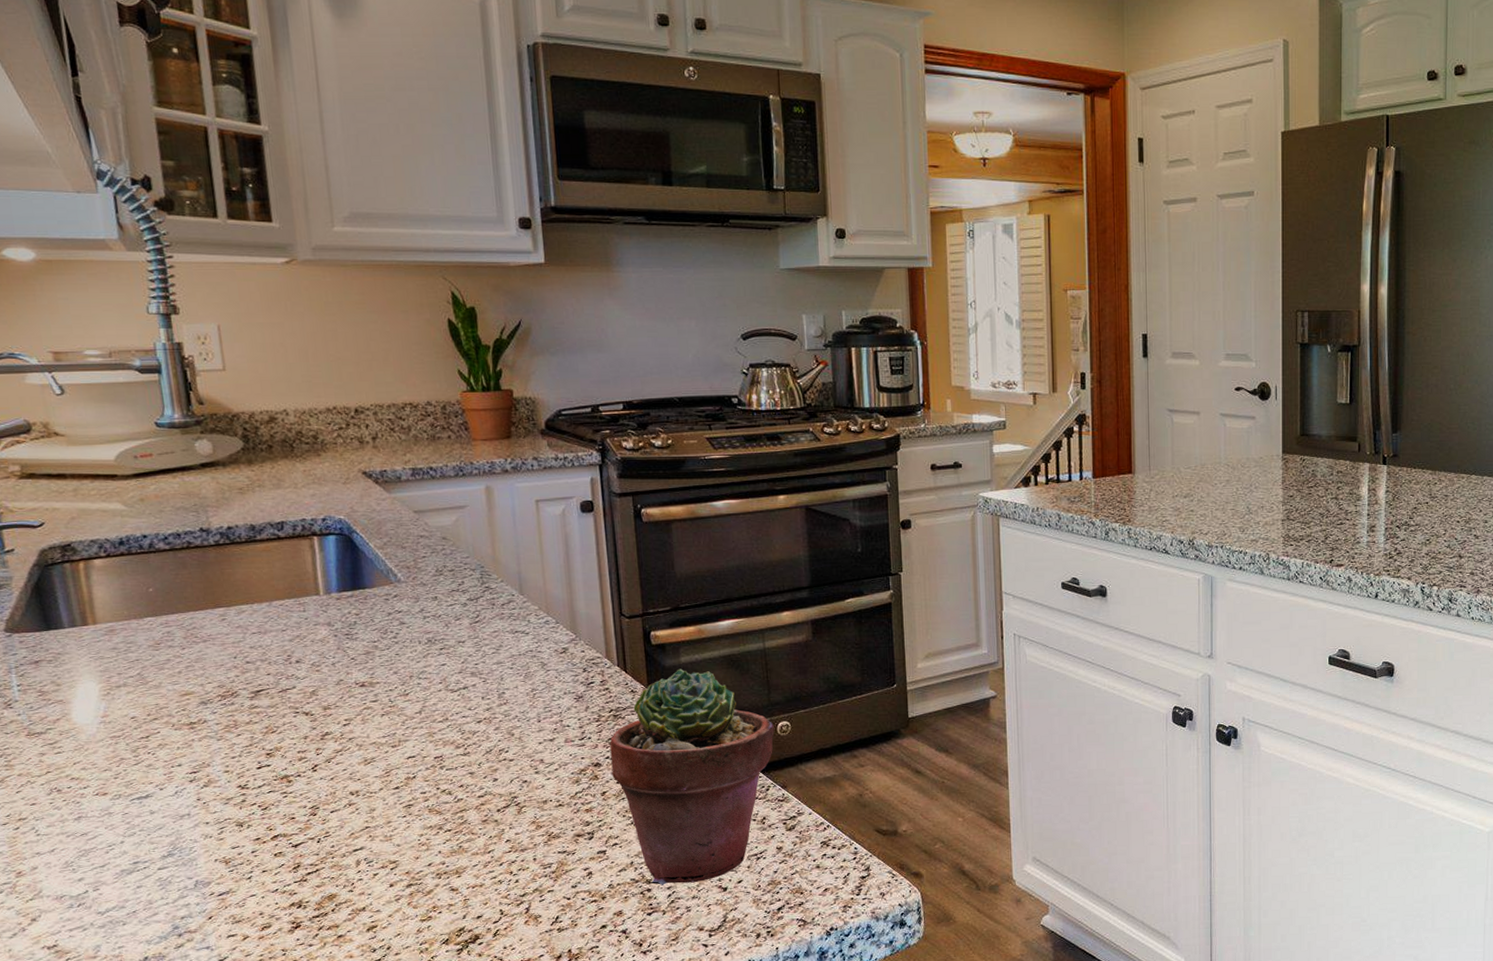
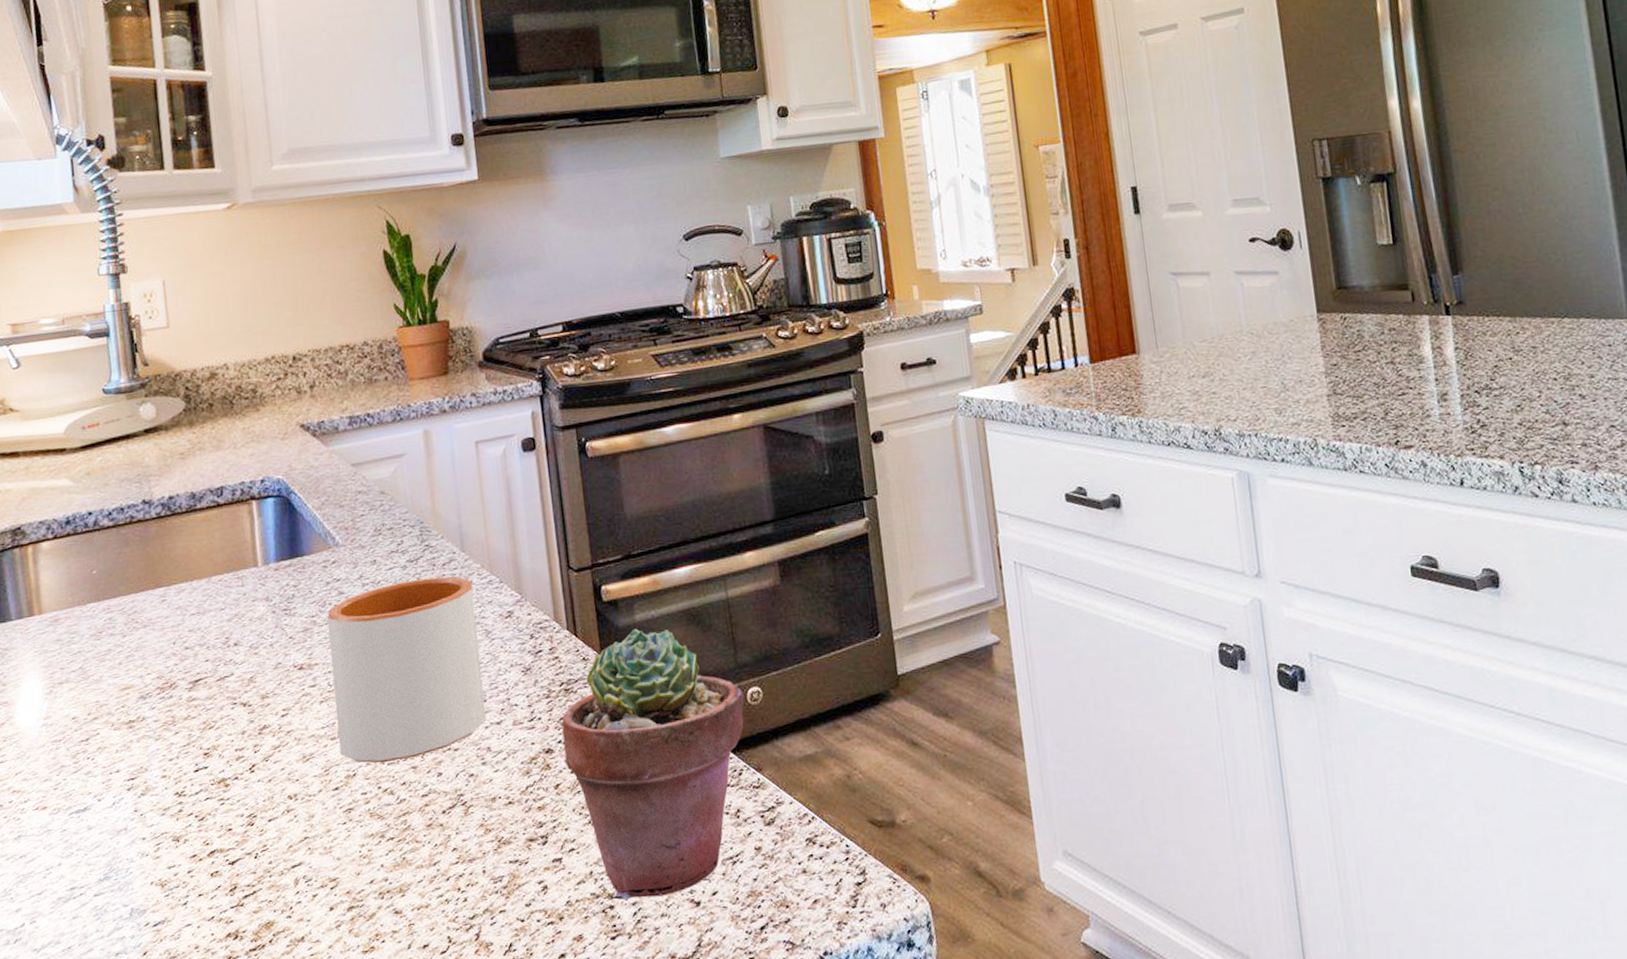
mug: none [388,615,539,769] -> present [327,577,486,763]

